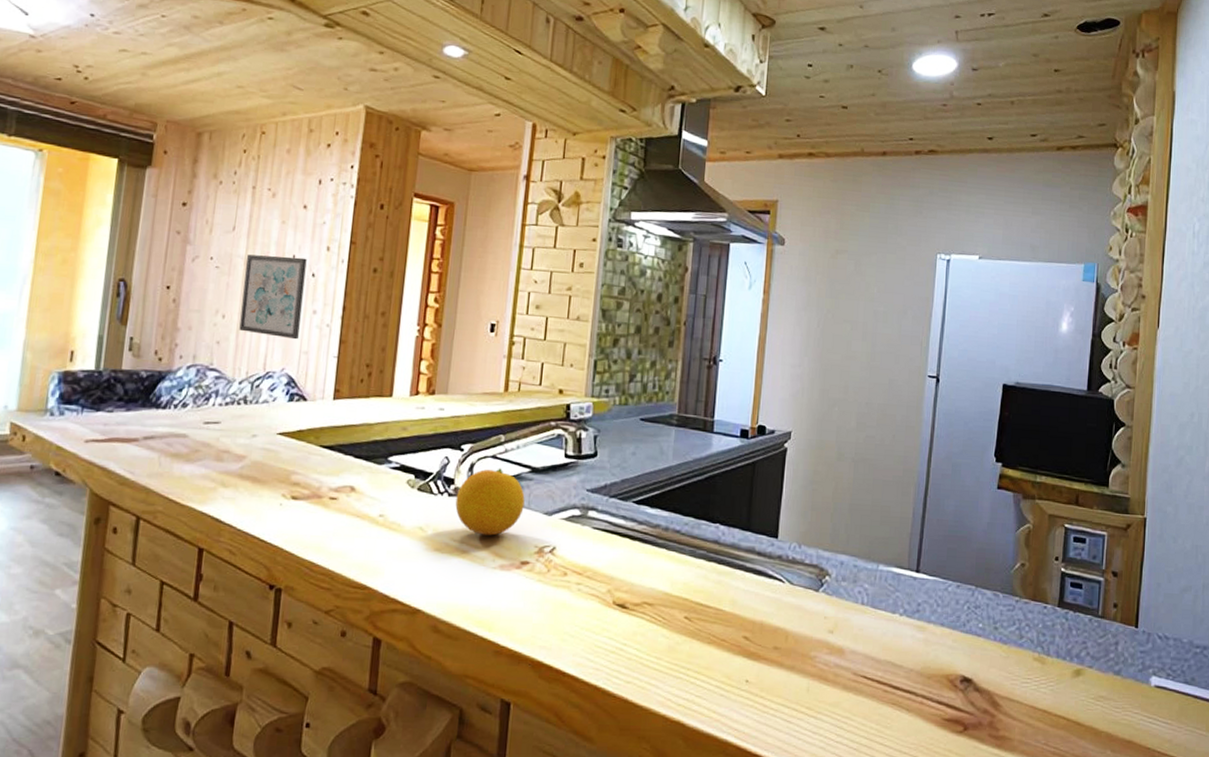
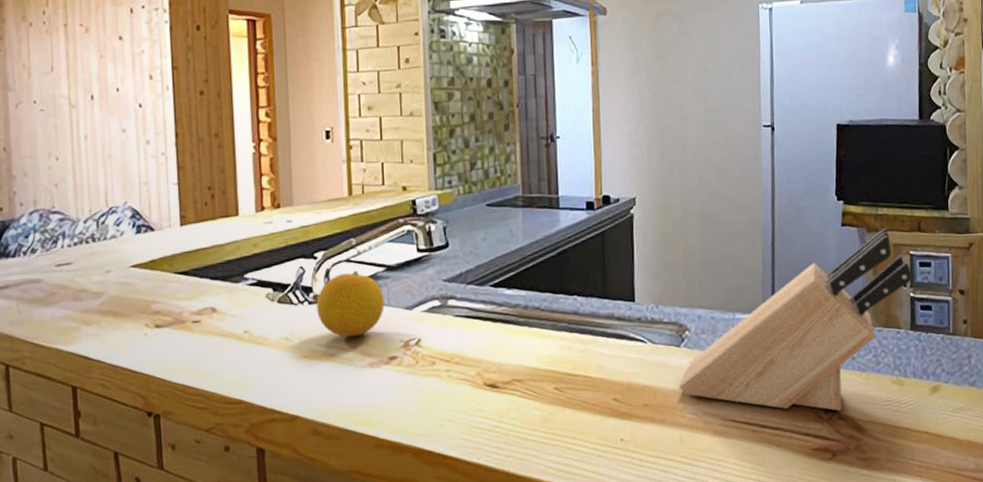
wall art: present [239,254,307,340] -> none [70,89,136,172]
knife block: none [812,496,1065,682] -> present [678,228,912,411]

